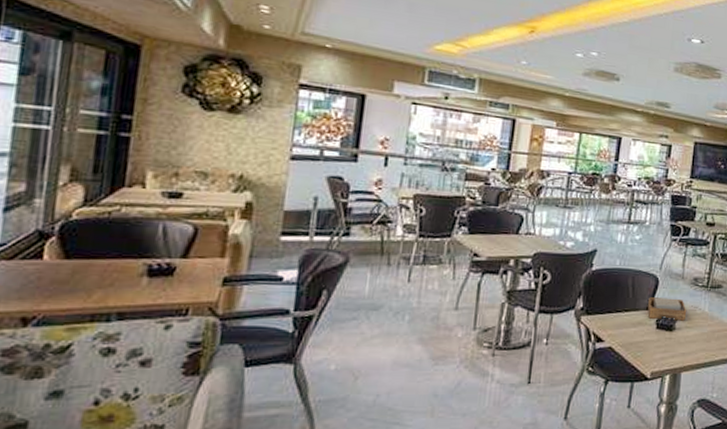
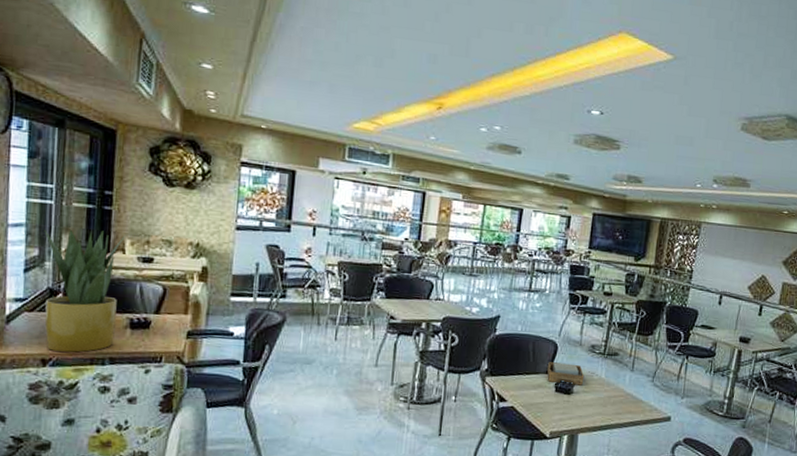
planter: none [28,160,149,309] -> present [44,229,127,353]

